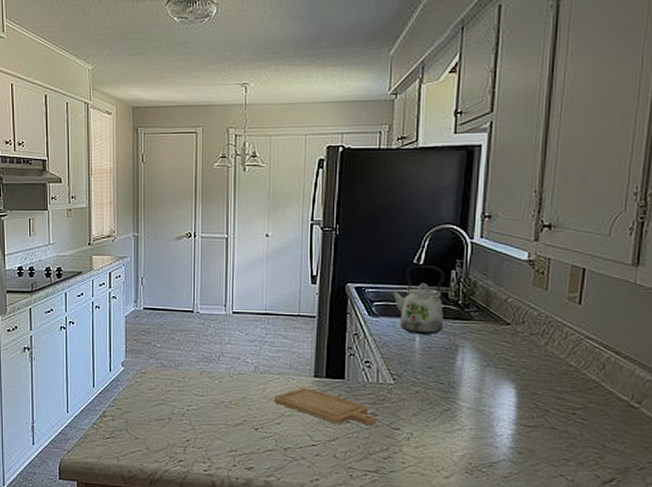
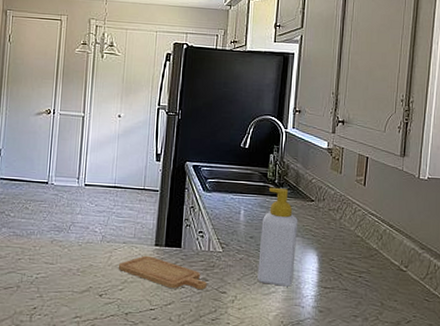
kettle: present [389,264,445,335] -> none [221,148,265,209]
soap bottle: none [438,309,490,424] -> present [257,187,299,287]

